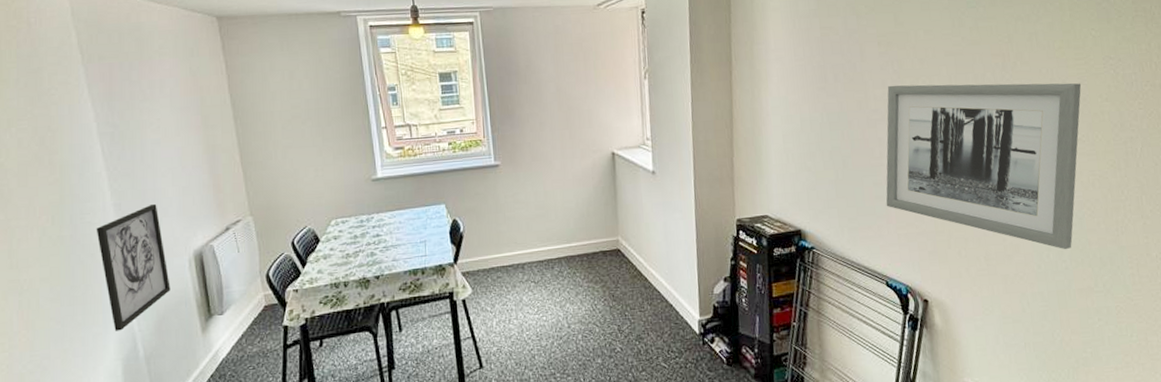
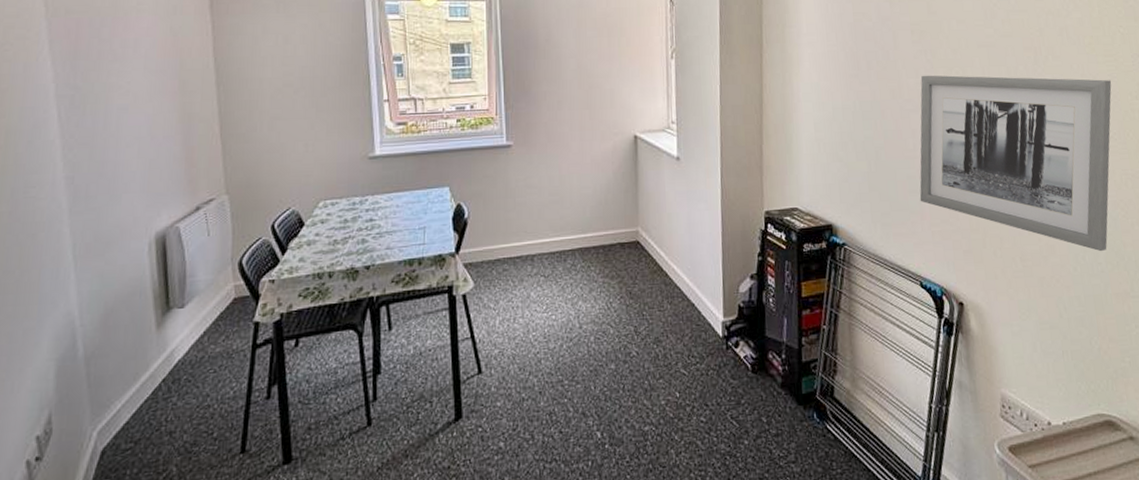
wall art: present [96,204,171,331] -> none [41,178,124,326]

